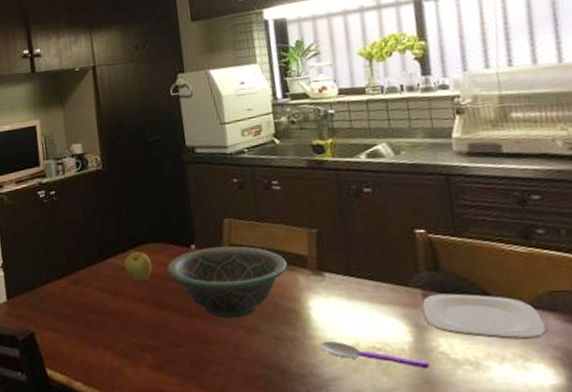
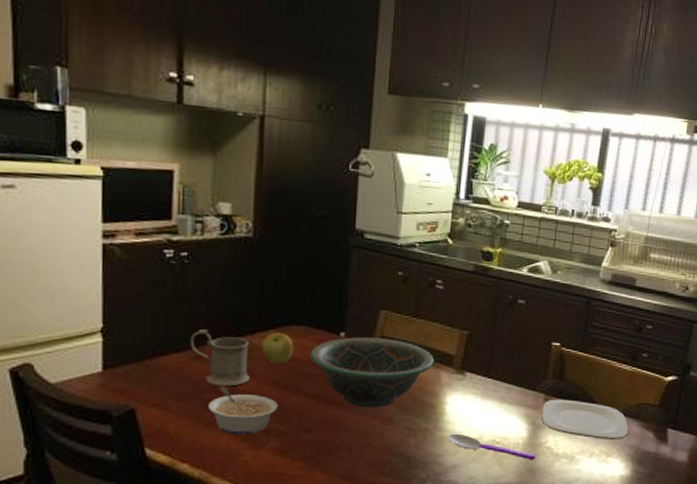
mug: none [66,256,119,307] -> present [189,330,249,387]
legume: none [89,307,149,352] -> present [207,387,279,435]

